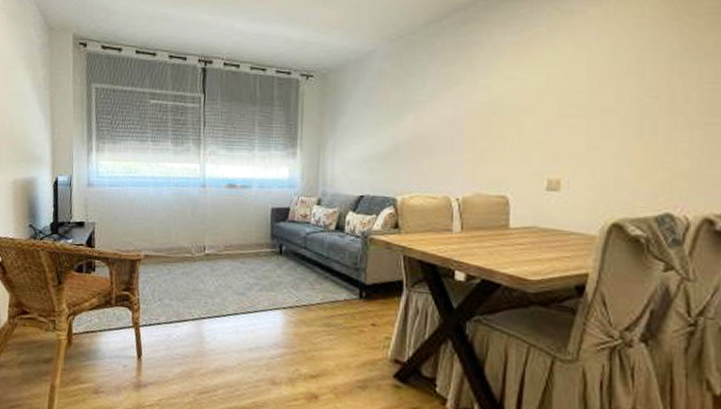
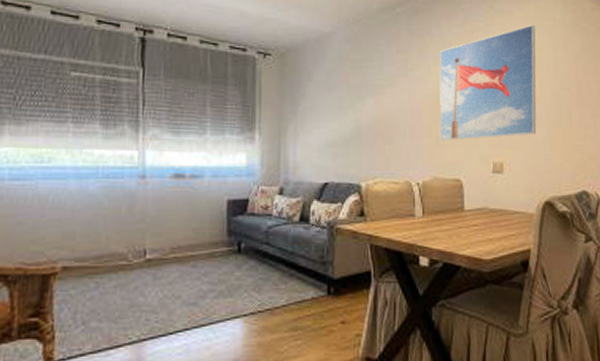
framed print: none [485,24,614,157] -> present [439,24,537,141]

